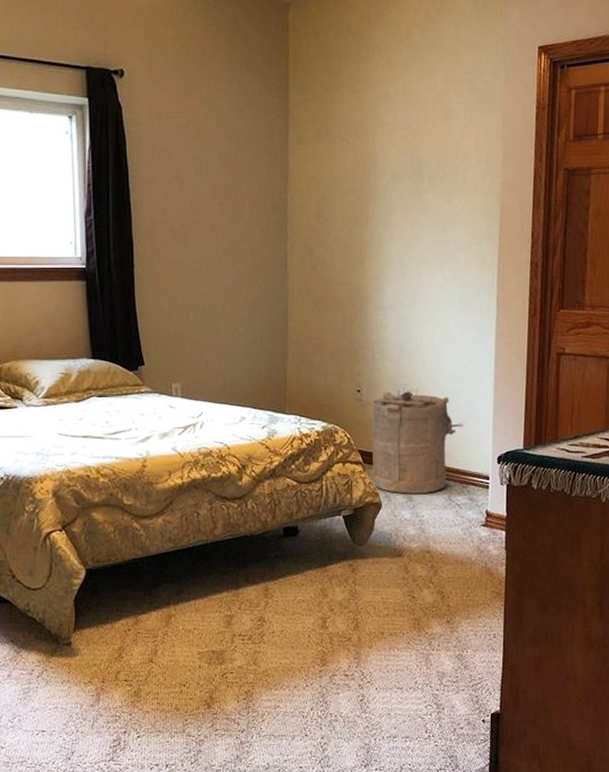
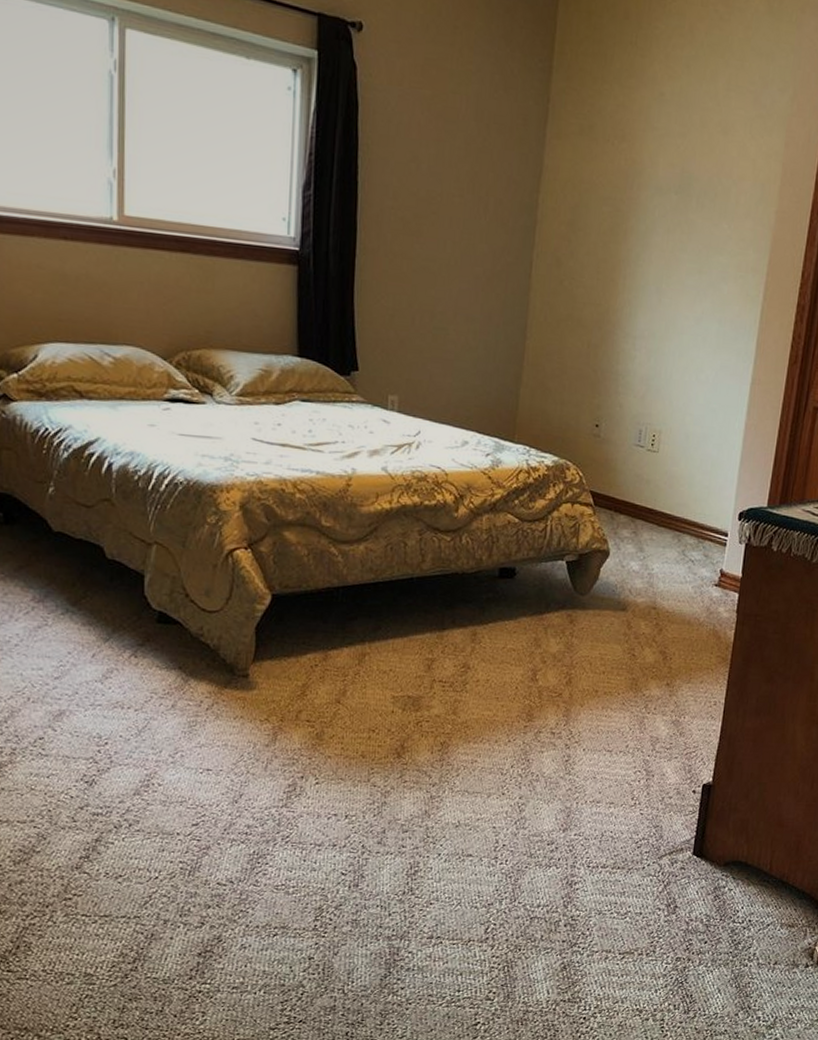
laundry hamper: present [372,391,464,494] -> none [602,430,707,545]

